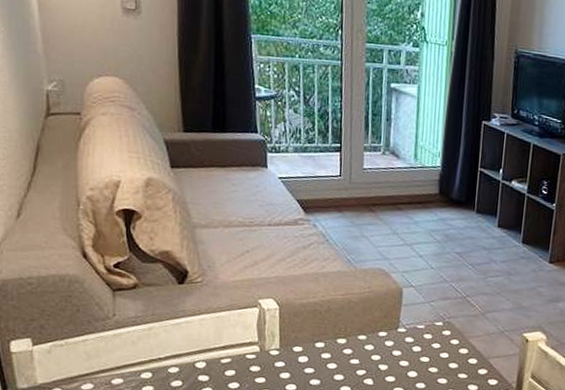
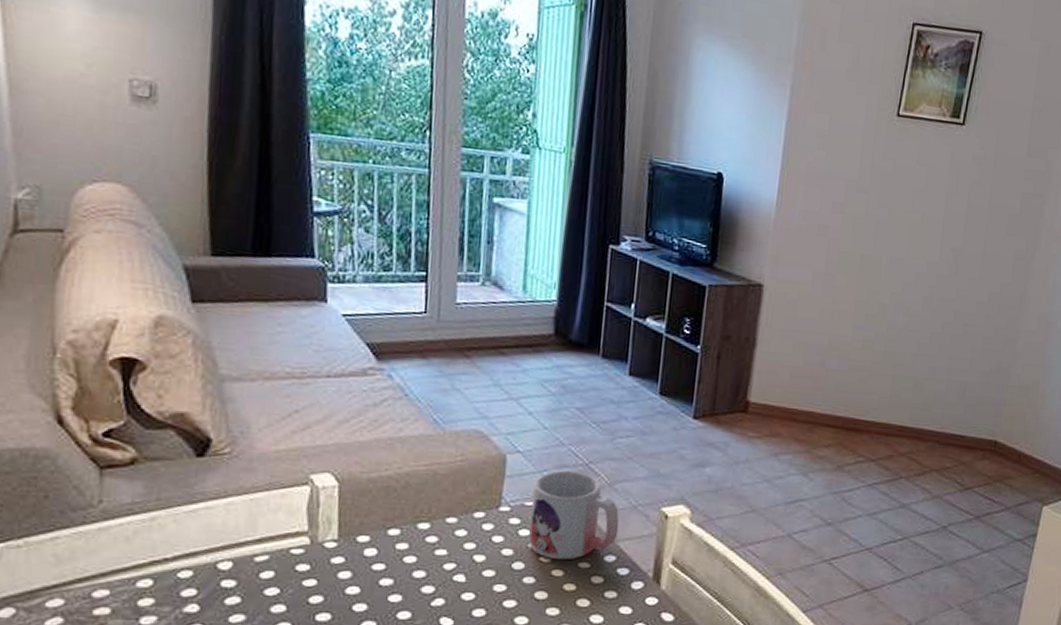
mug: none [420,302,490,372] -> present [528,470,620,561]

